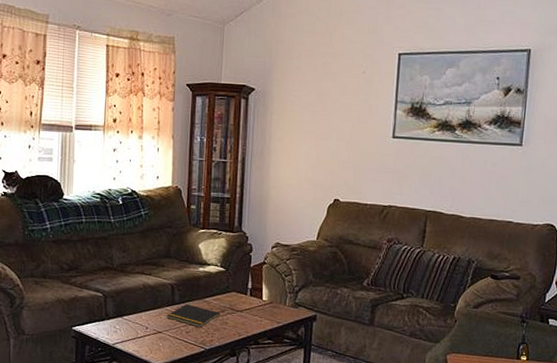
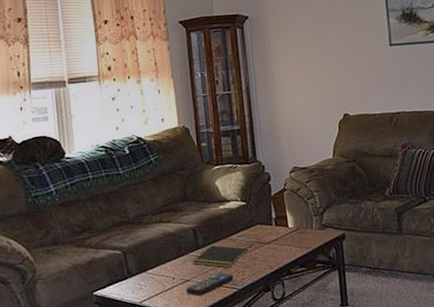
remote control: none [157,330,203,349] -> present [186,272,234,296]

